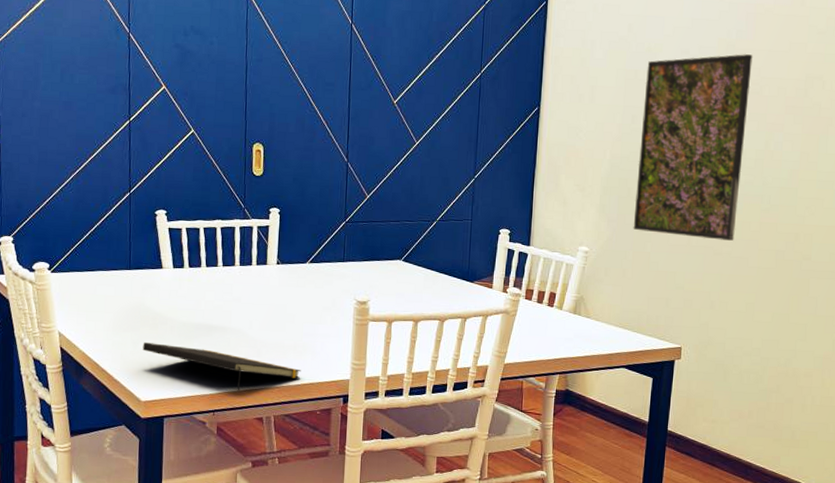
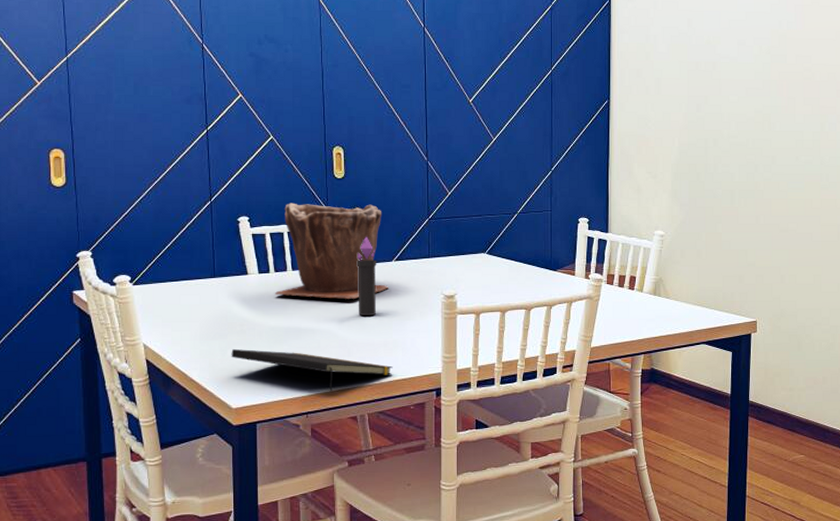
plant pot: none [187,198,301,300] -> present [274,203,388,300]
candle: none [270,236,291,317] -> present [356,236,377,315]
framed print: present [633,54,753,241] -> none [704,43,803,218]

